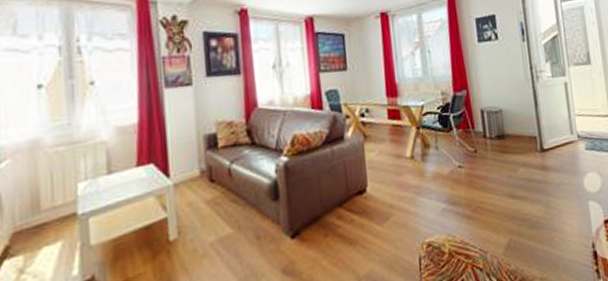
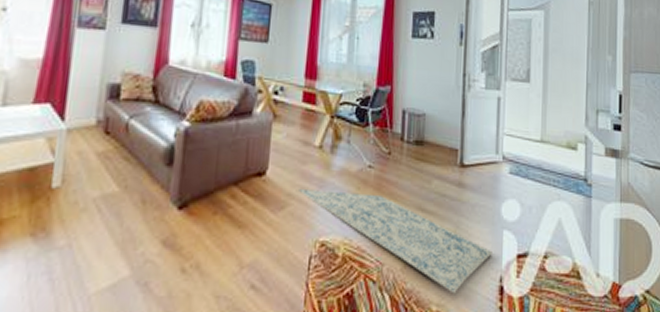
rug: none [399,191,582,266] -> present [299,189,492,294]

